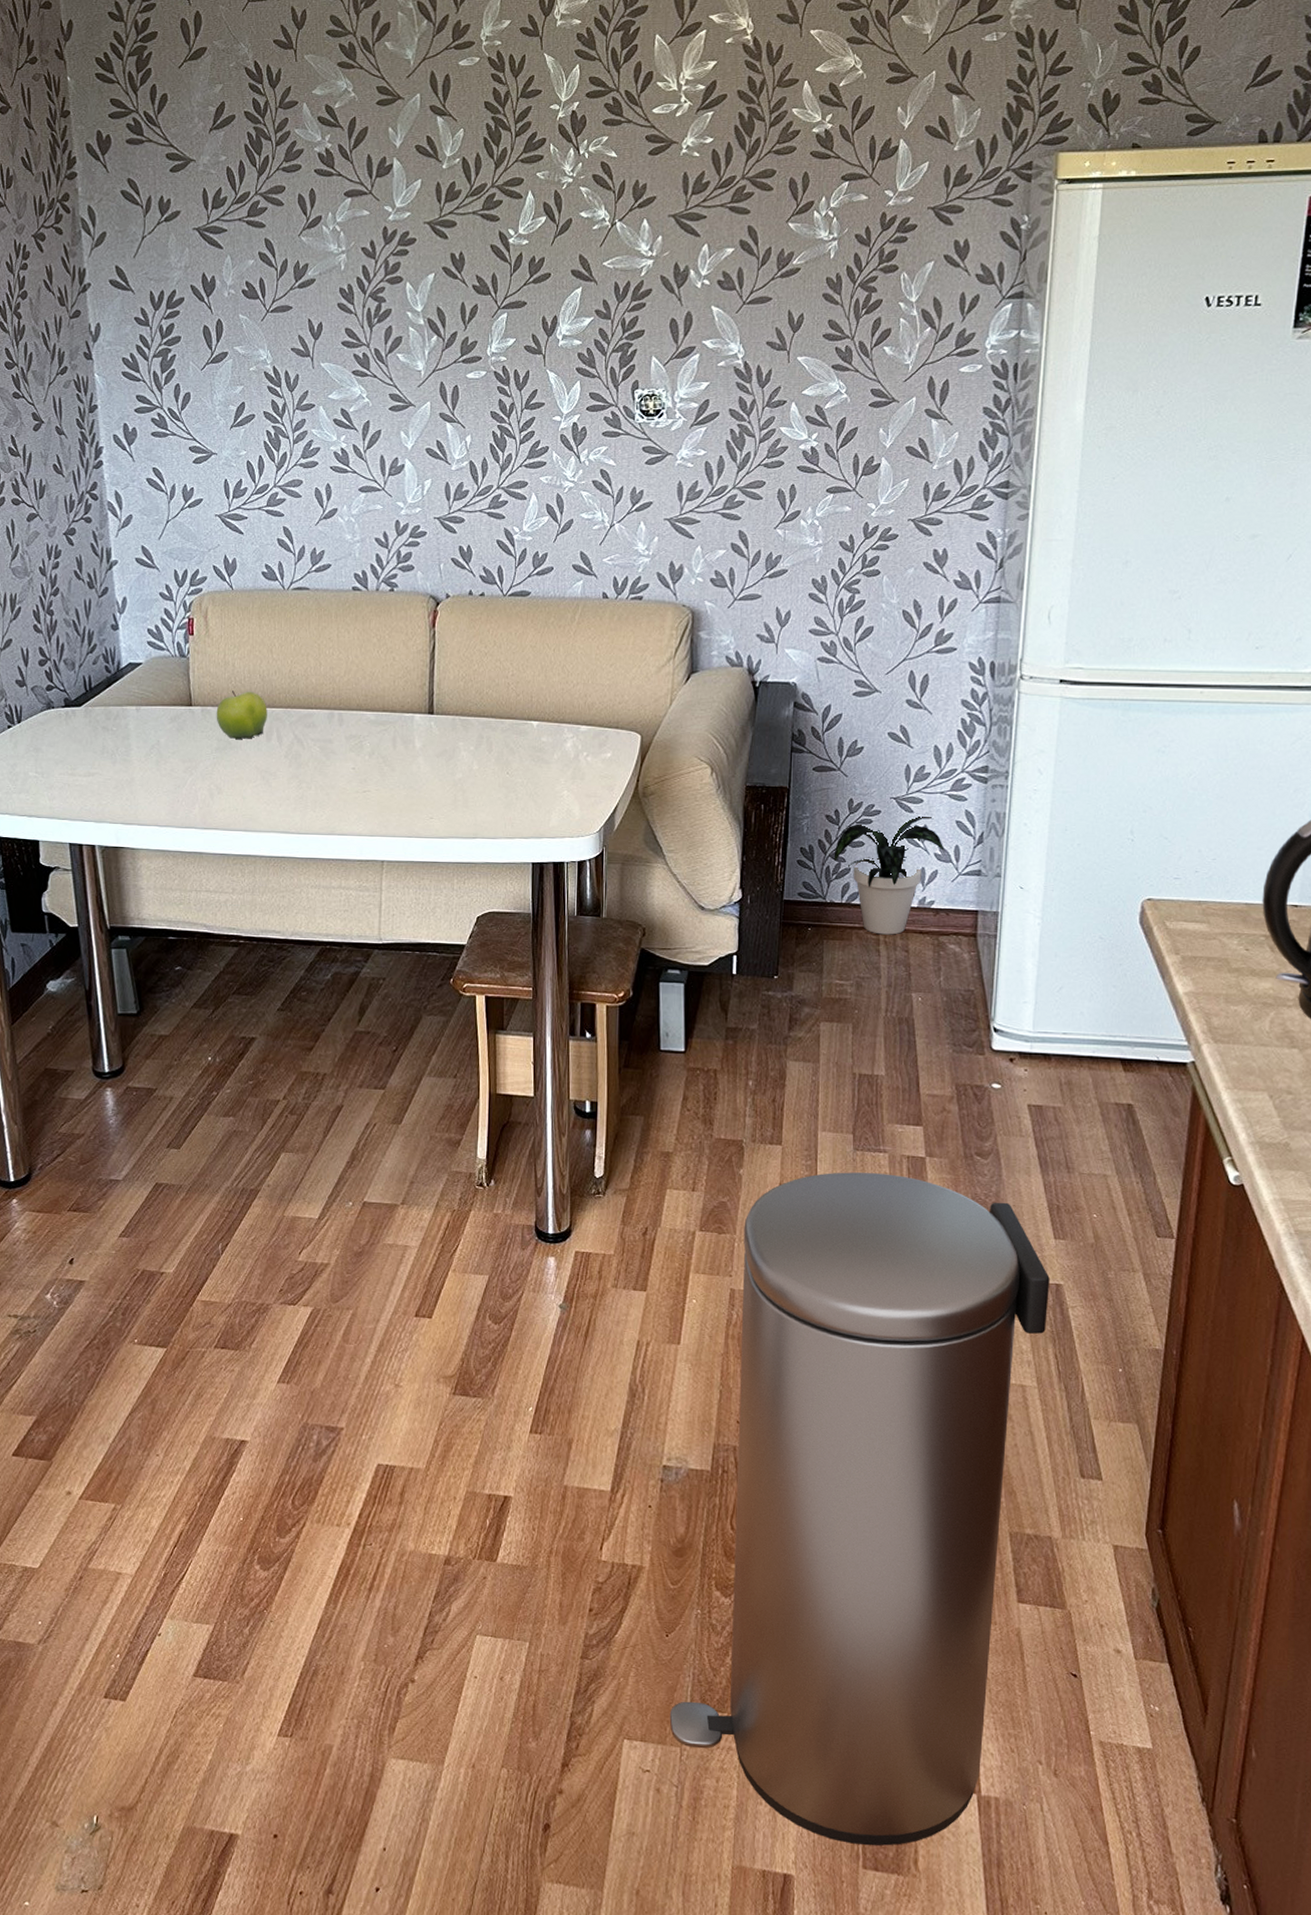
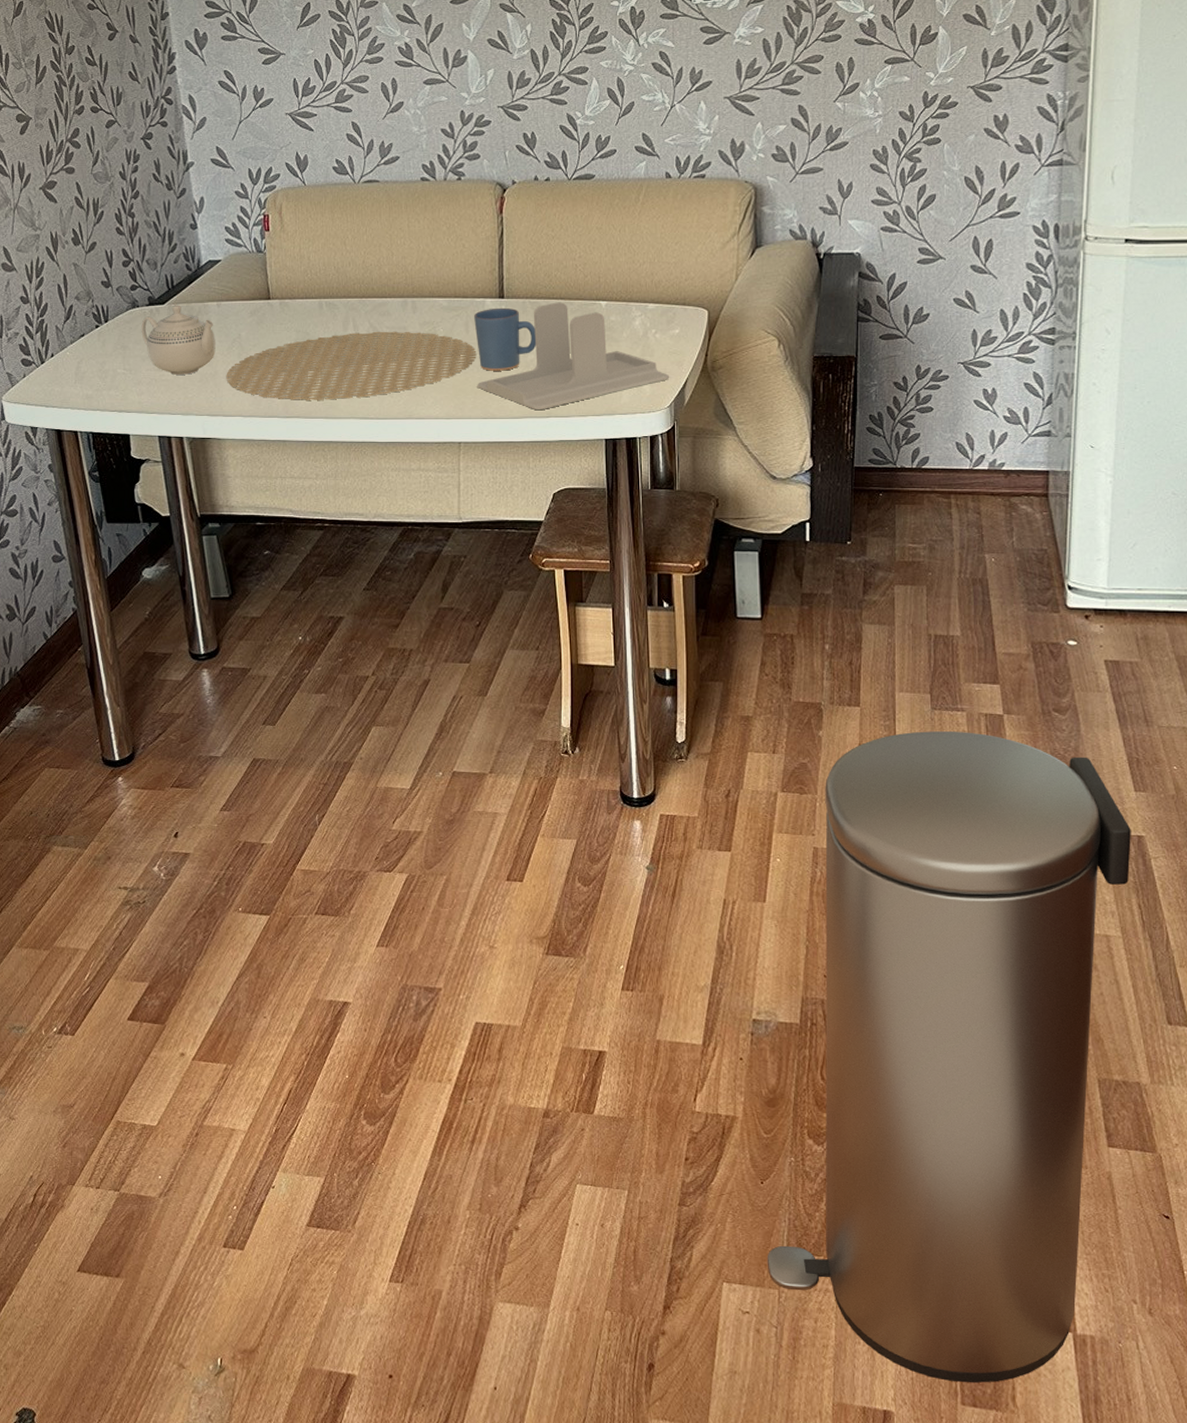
teapot: none [55,707,133,781] -> present [141,304,216,375]
place mat: none [142,743,404,812] -> present [226,331,477,400]
fruit: present [216,691,267,740] -> none [294,283,343,331]
napkin holder: none [402,720,600,830] -> present [477,302,670,409]
mug: none [402,723,465,789] -> present [474,307,537,371]
potted plant: present [834,817,946,935] -> none [903,380,1015,498]

